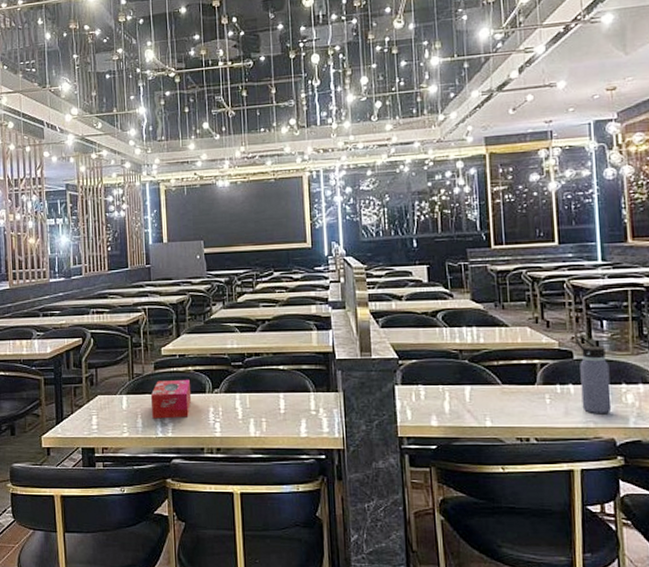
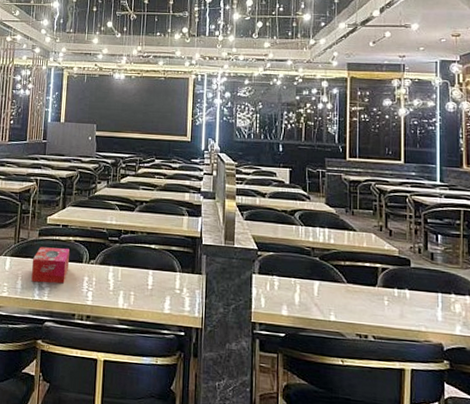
water bottle: present [575,337,612,413] -> none [413,247,441,319]

